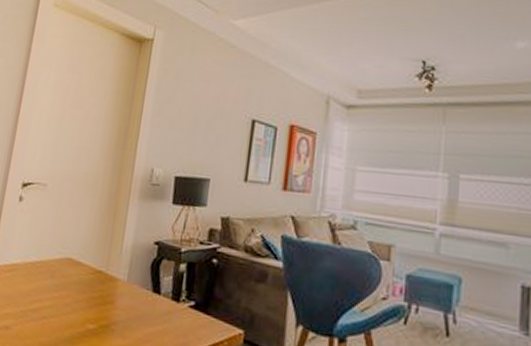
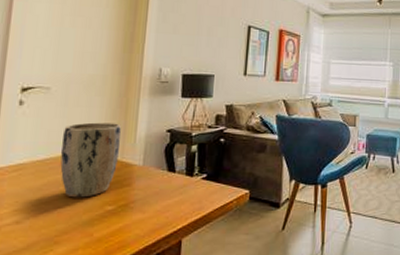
plant pot: none [48,225,110,311] -> present [60,122,122,198]

